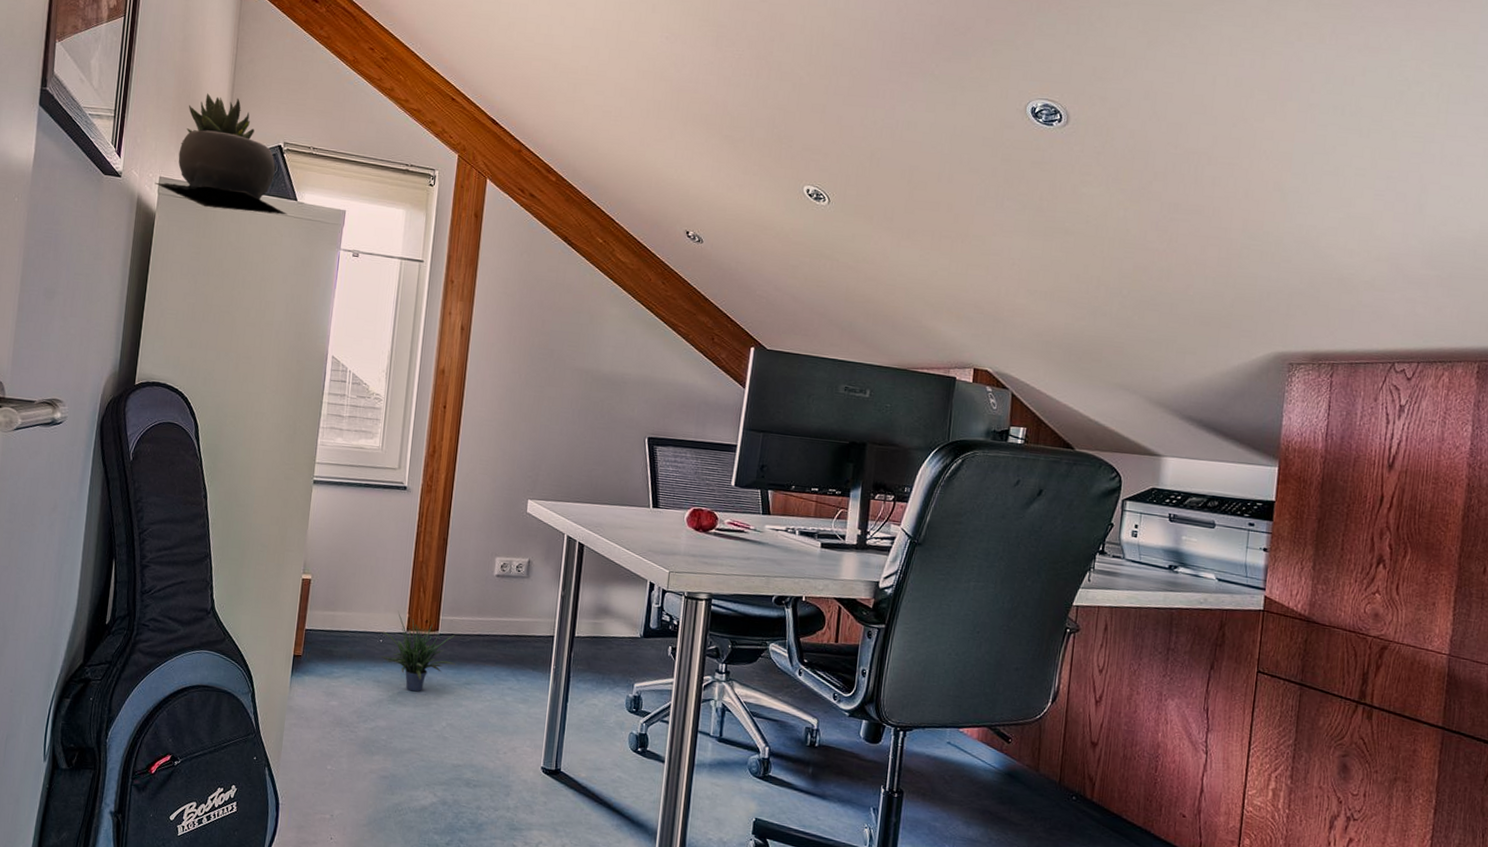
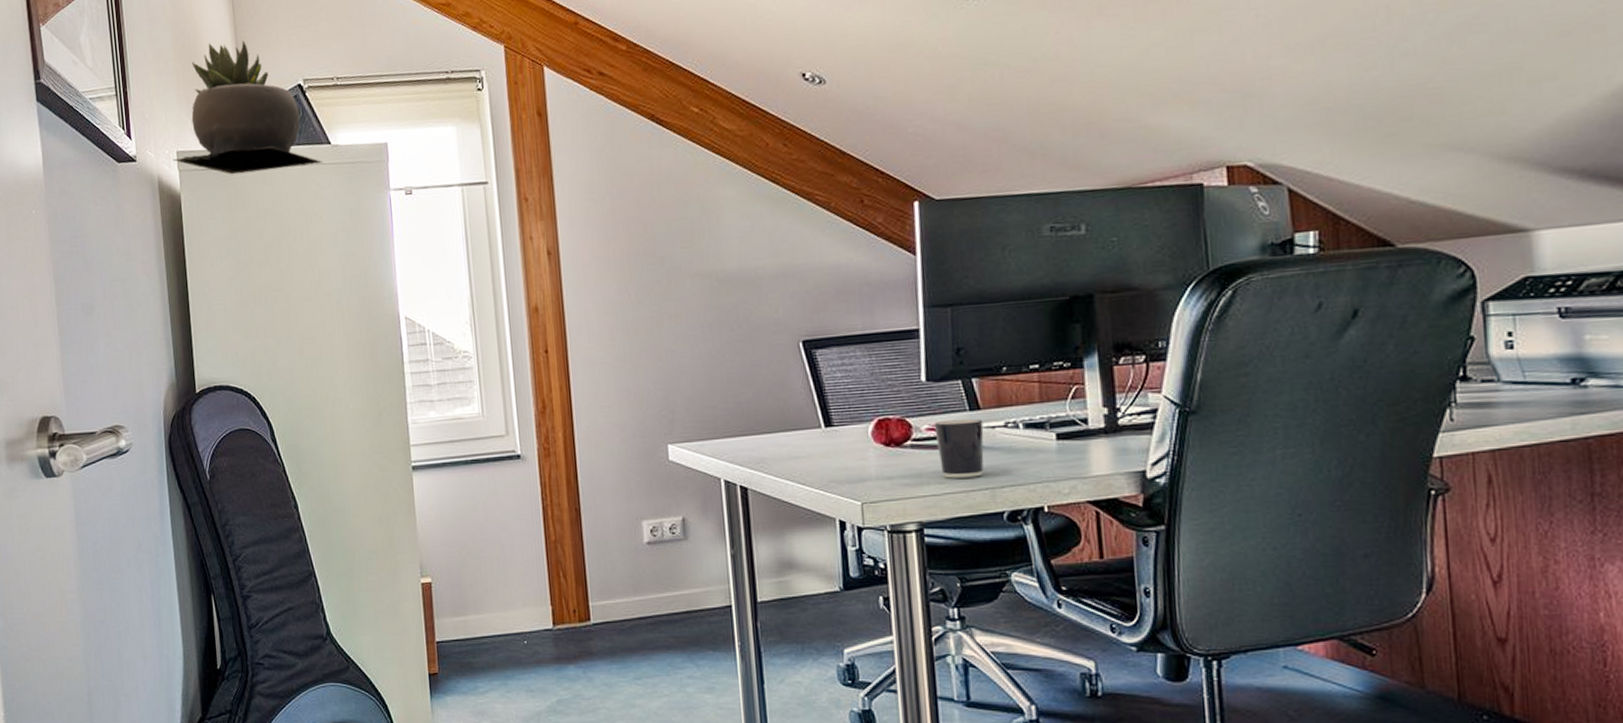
potted plant: present [380,610,456,692] -> none [524,603,618,697]
mug: none [733,518,771,566] -> present [934,418,984,479]

